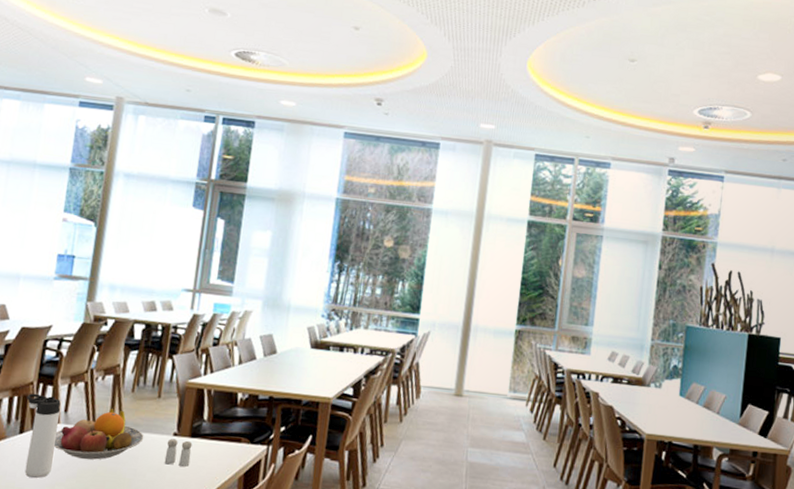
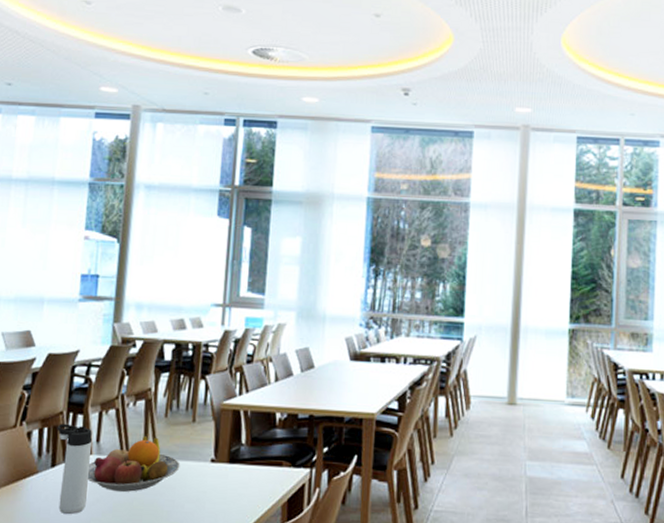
salt and pepper shaker: present [164,439,193,468] -> none [203,465,231,496]

